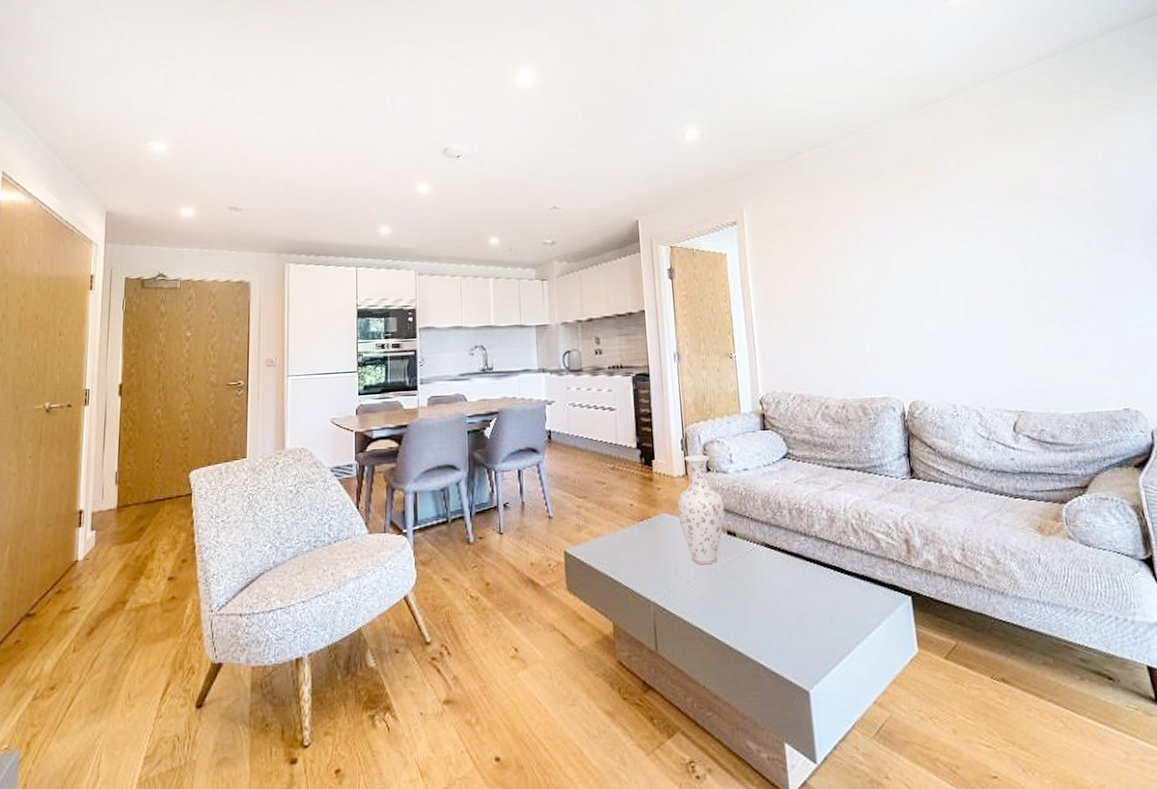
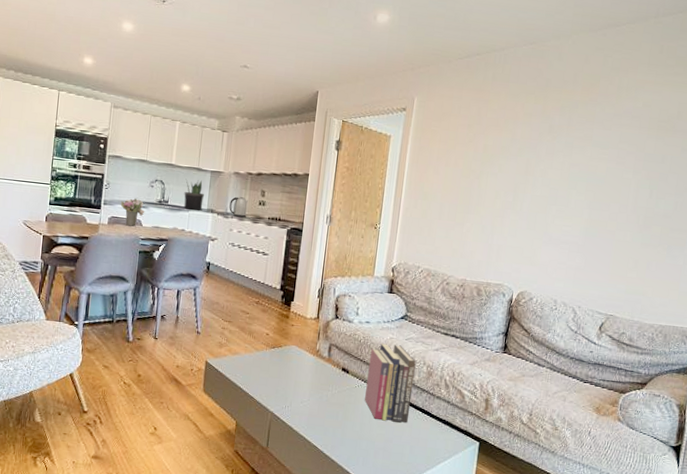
flower bouquet: none [439,370,468,404] -> present [120,198,145,227]
planter: none [508,338,533,374] -> present [184,179,205,211]
vase: present [677,454,725,565] -> none [304,302,344,392]
books: none [756,491,820,589] -> present [365,343,416,423]

